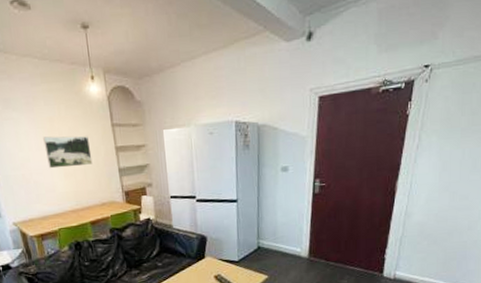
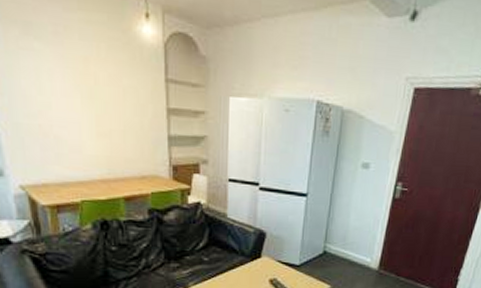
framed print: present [43,135,93,169] -> none [73,80,135,127]

